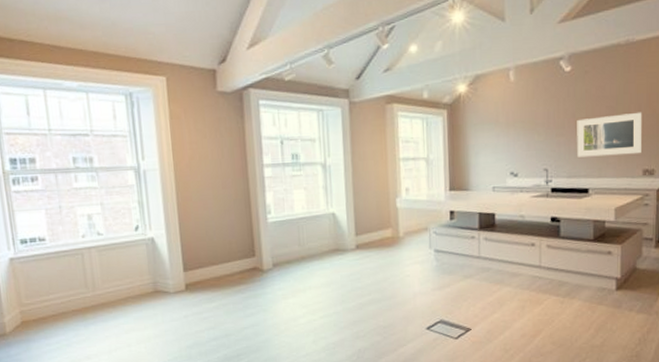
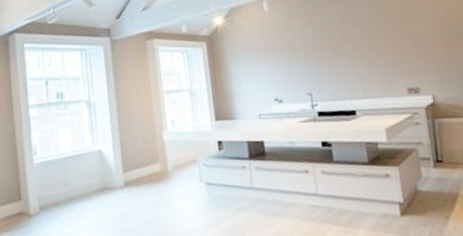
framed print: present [577,112,642,158] -> none [334,32,403,80]

